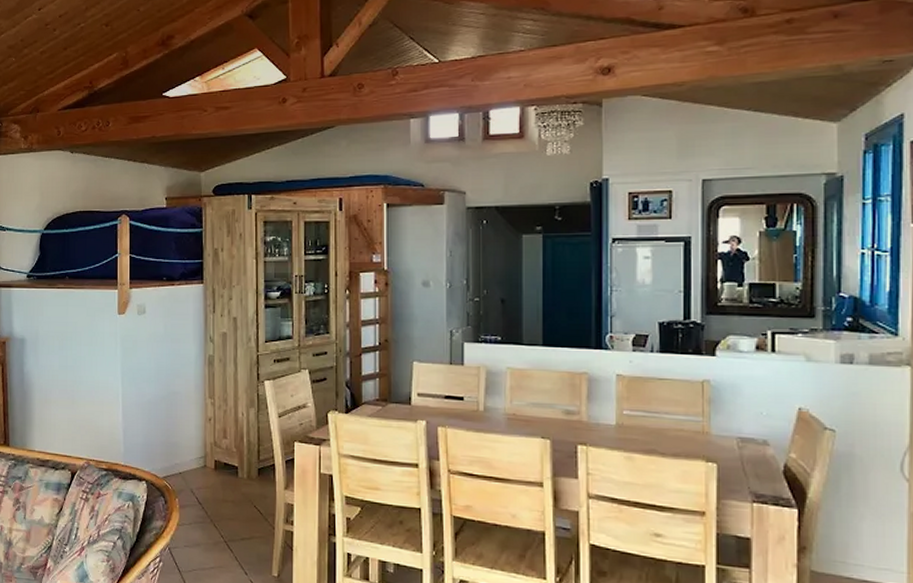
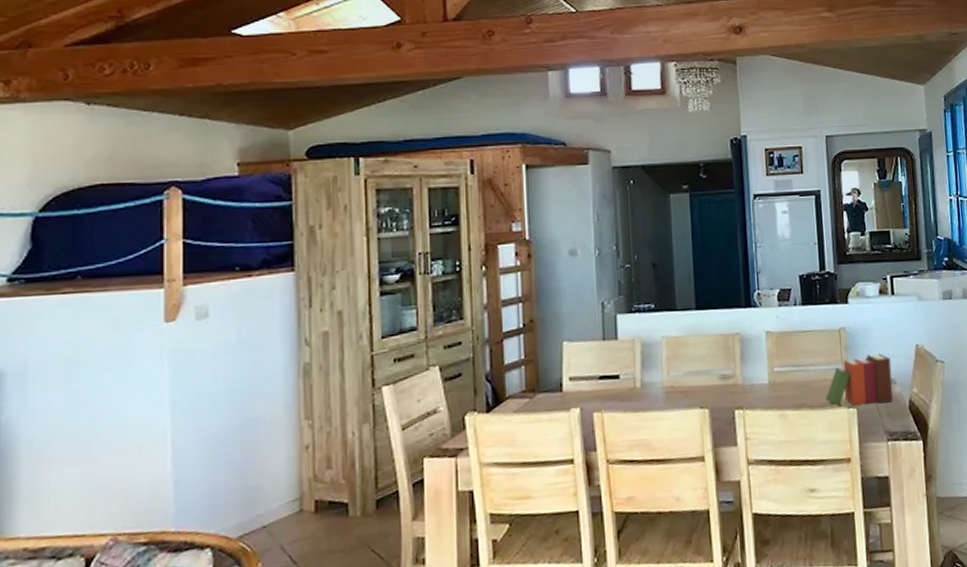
books: none [680,410,765,464] -> present [825,353,893,406]

